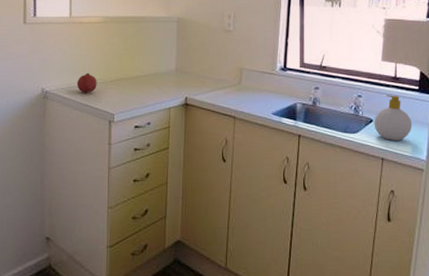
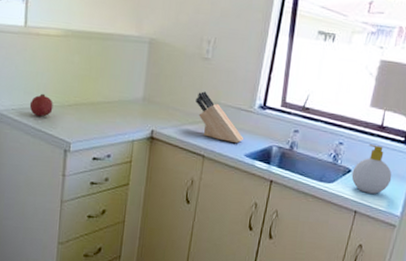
knife block: none [223,59,270,103] -> present [196,91,244,143]

